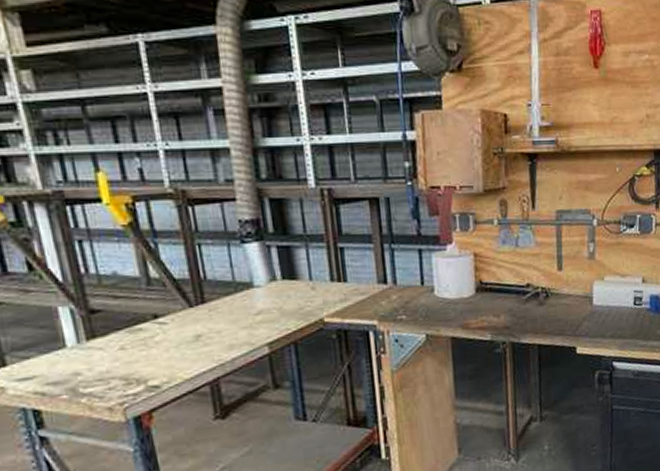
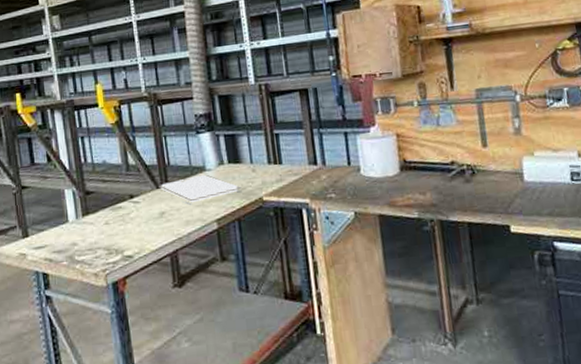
clipboard: none [192,292,298,325] -> present [159,174,242,203]

